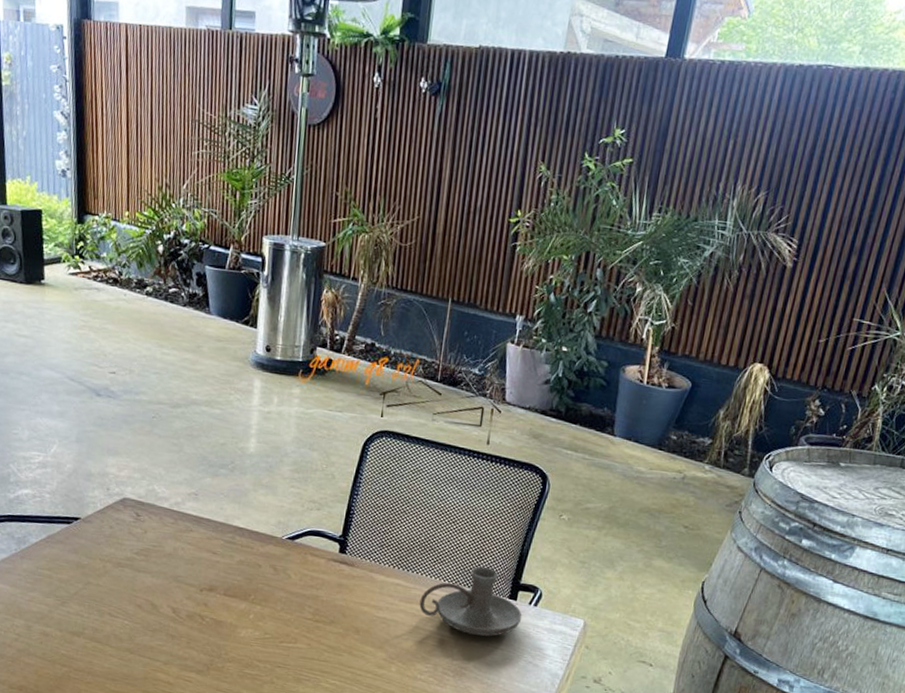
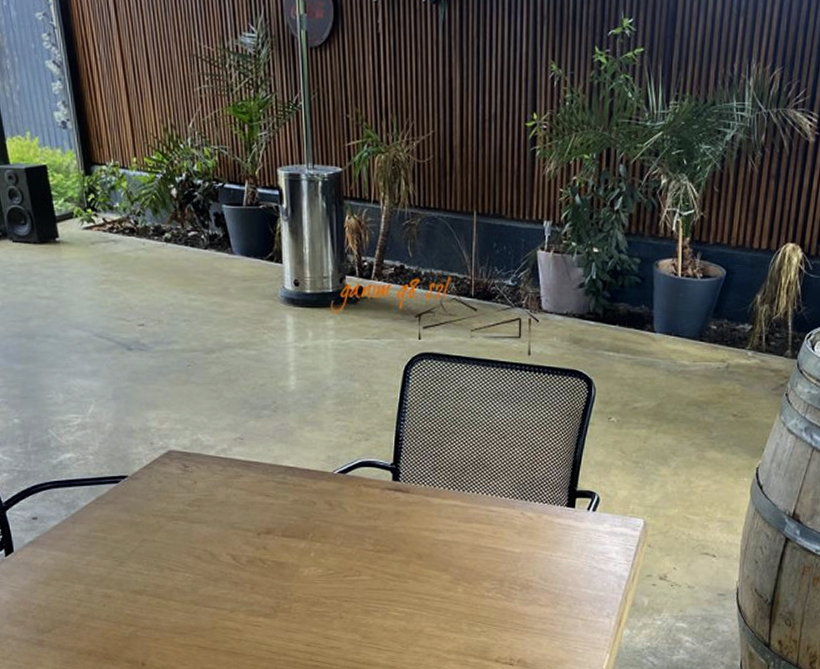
candle holder: present [419,566,522,637] -> none [479,478,582,548]

